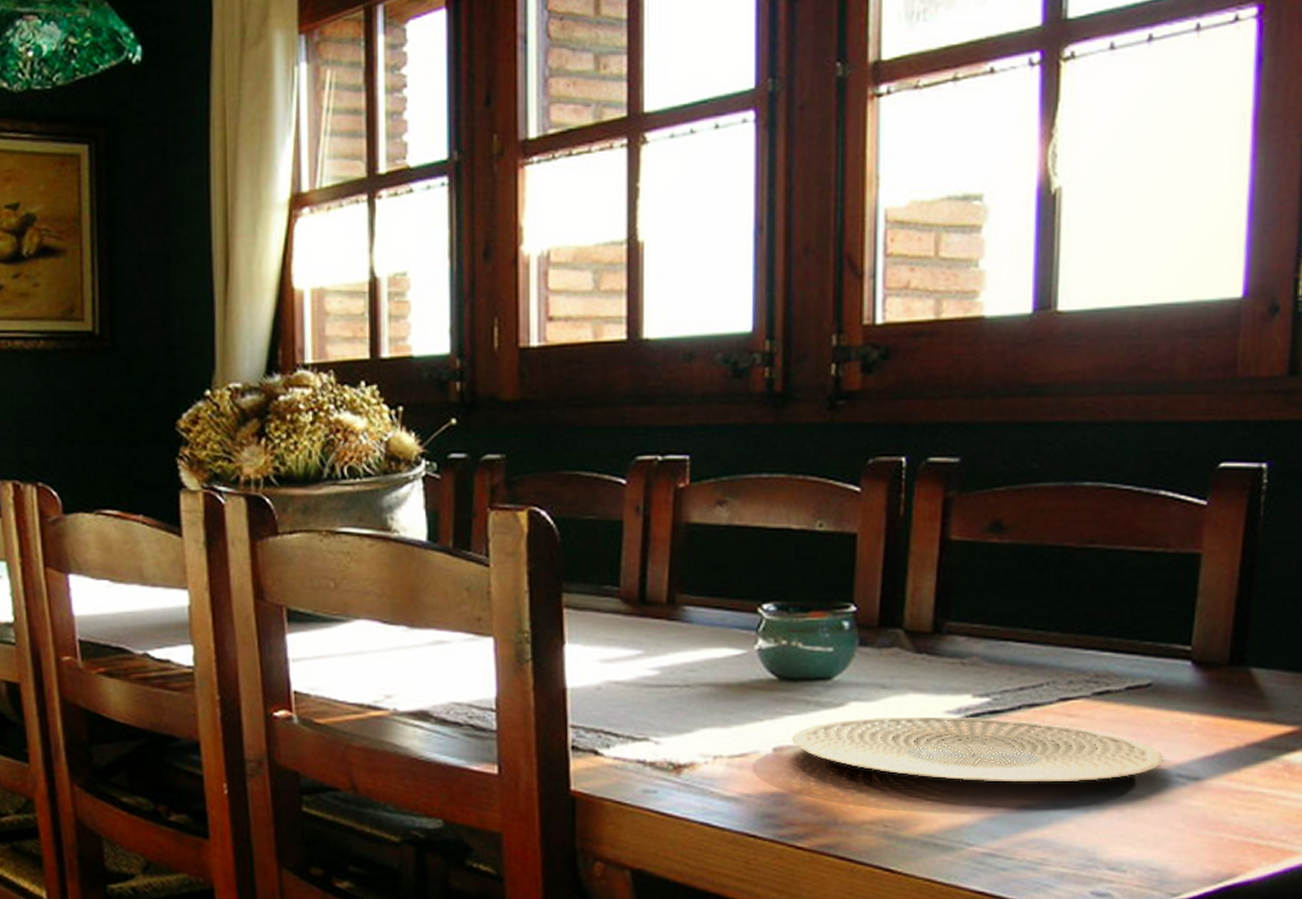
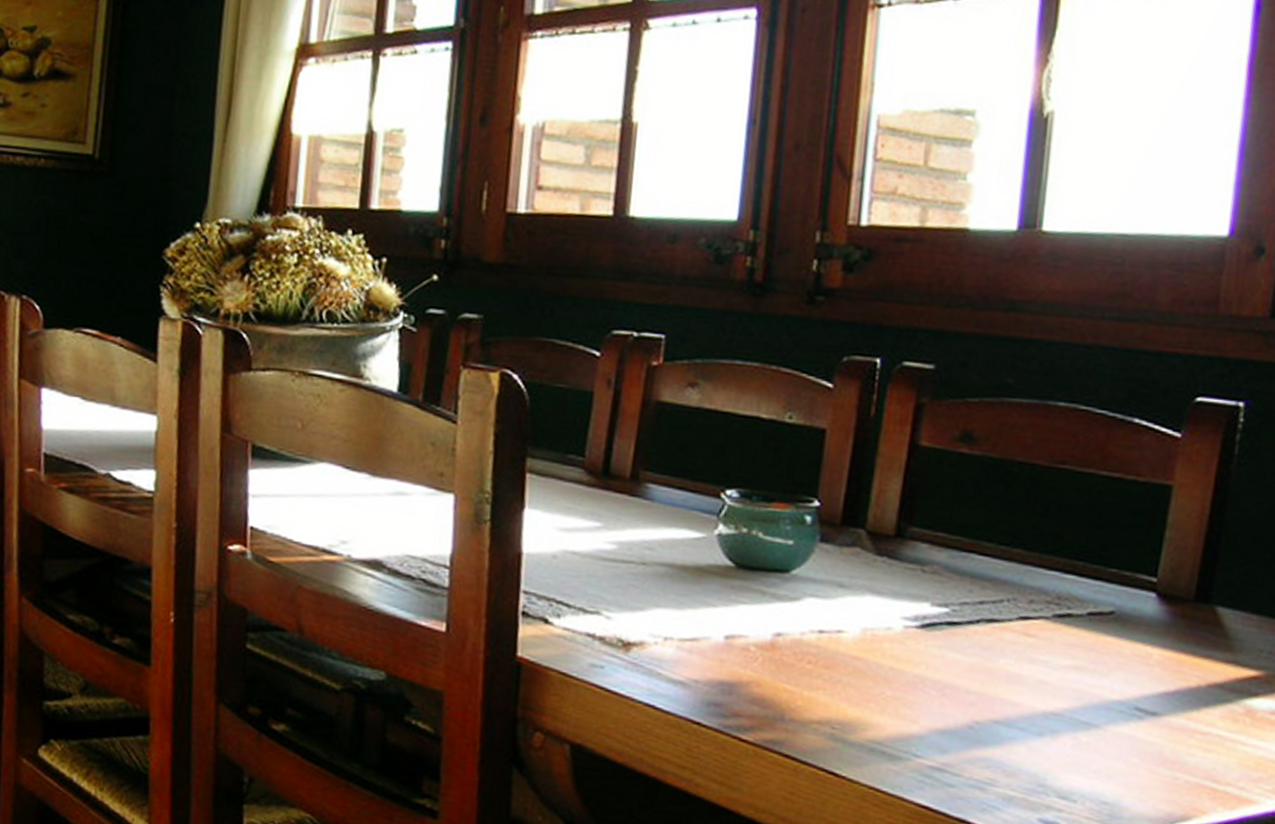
plate: present [792,716,1164,783] -> none [744,615,1123,706]

